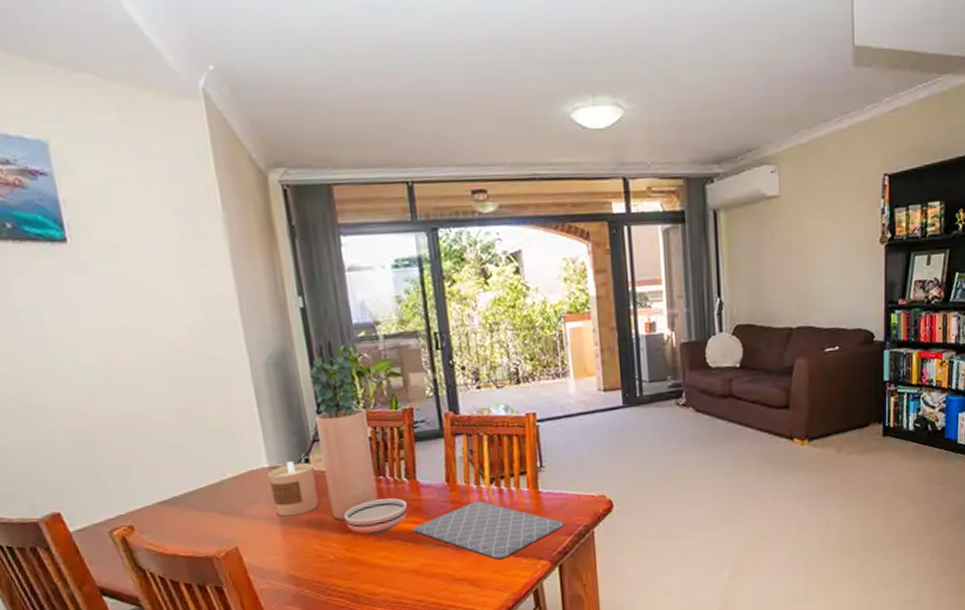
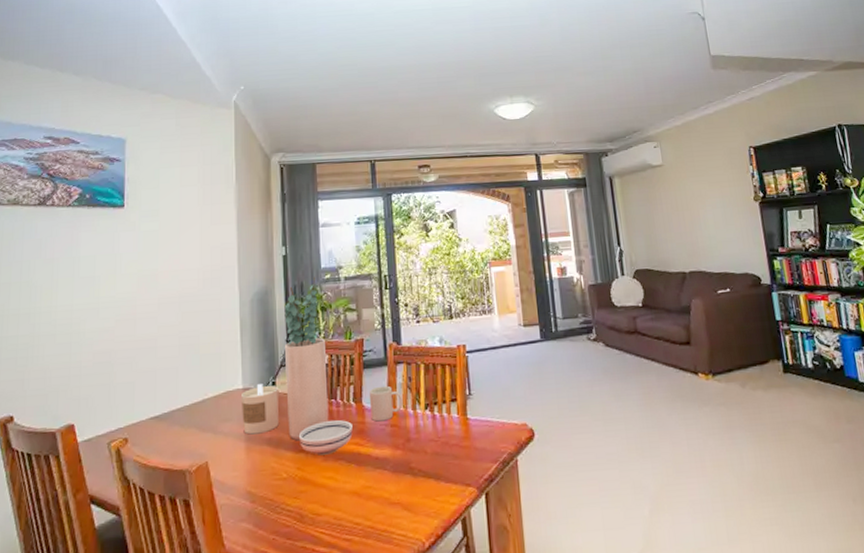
placemat: present [413,501,565,560] -> none [356,426,491,485]
mug: none [424,459,464,499] -> present [370,385,403,422]

